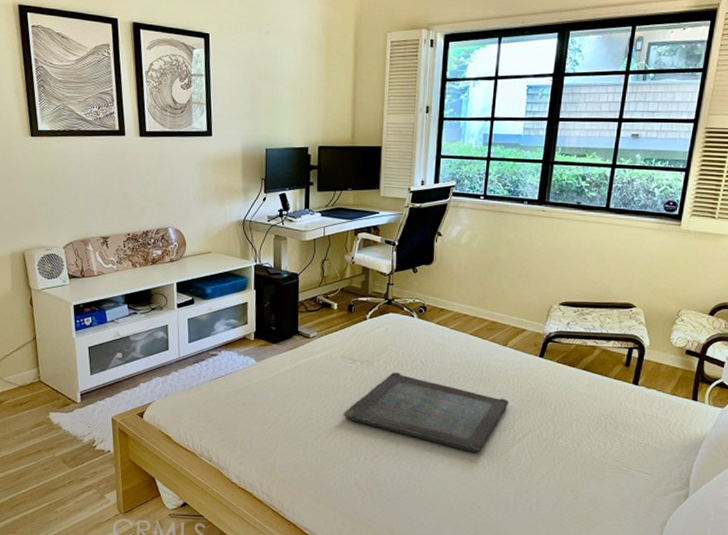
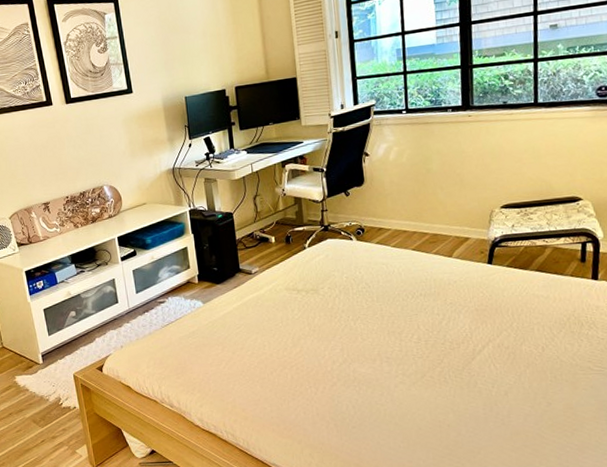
serving tray: present [343,372,509,453] -> none [295,297,464,370]

